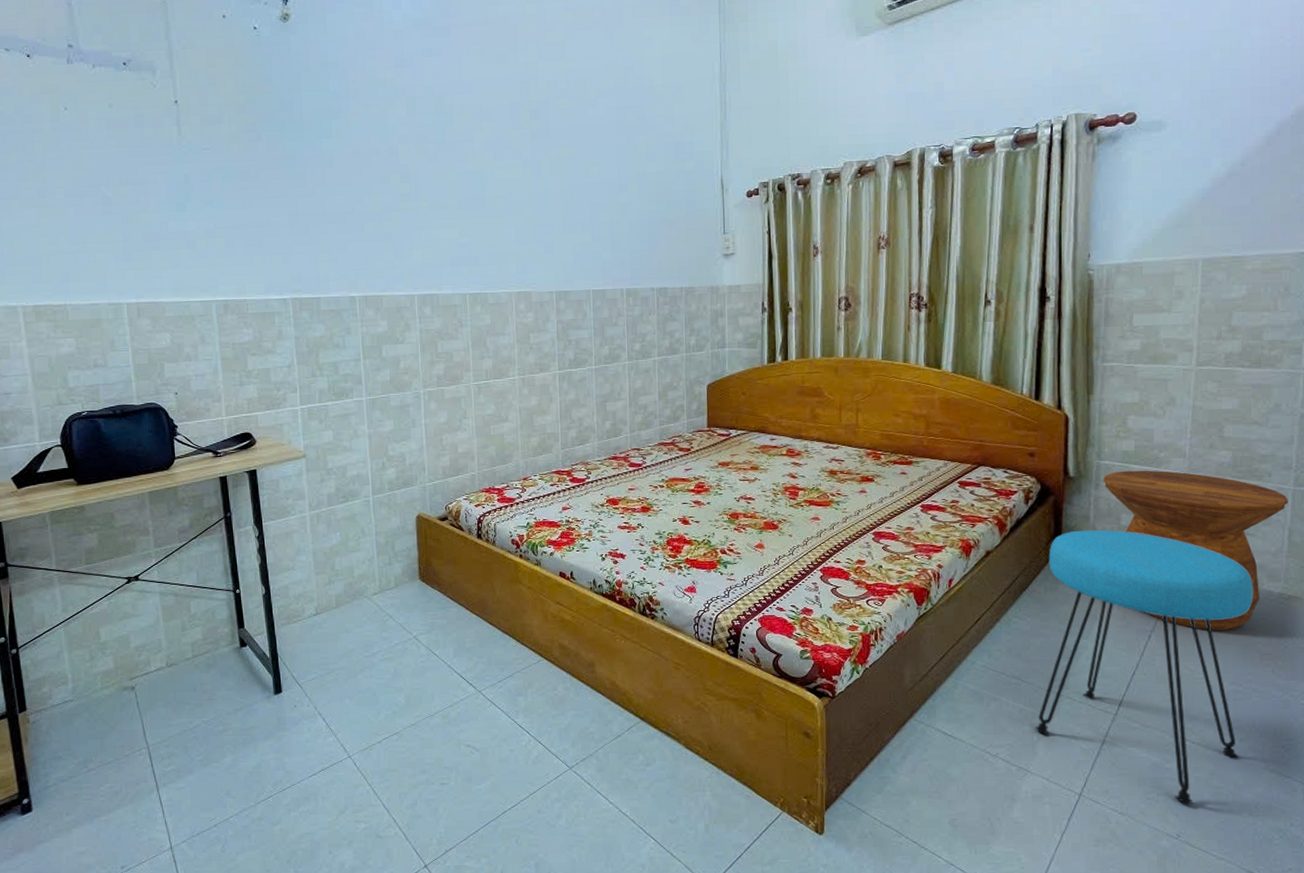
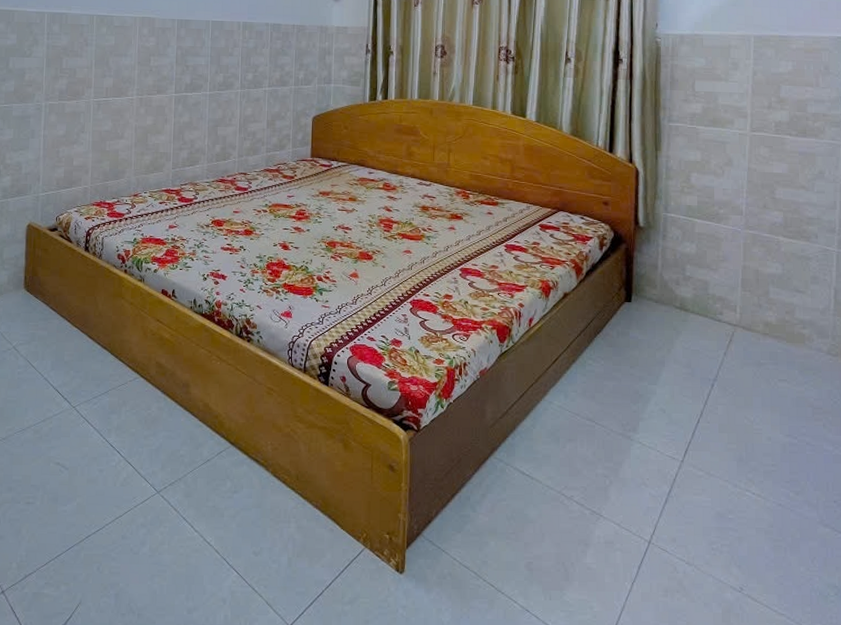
stool: present [1035,529,1253,804] -> none [608,278,805,556]
side table: present [1103,470,1288,631] -> none [670,224,833,384]

